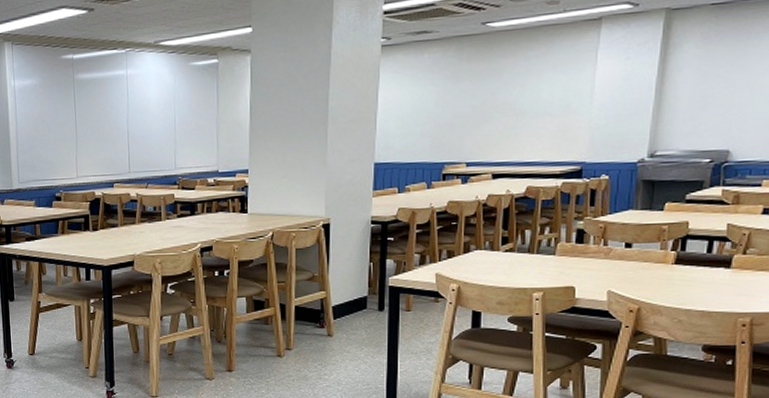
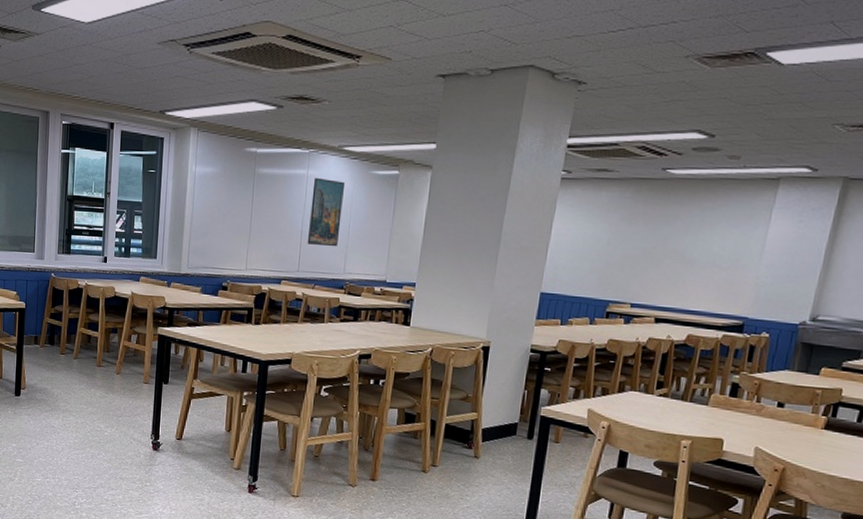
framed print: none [133,76,166,144] -> present [307,177,344,247]

